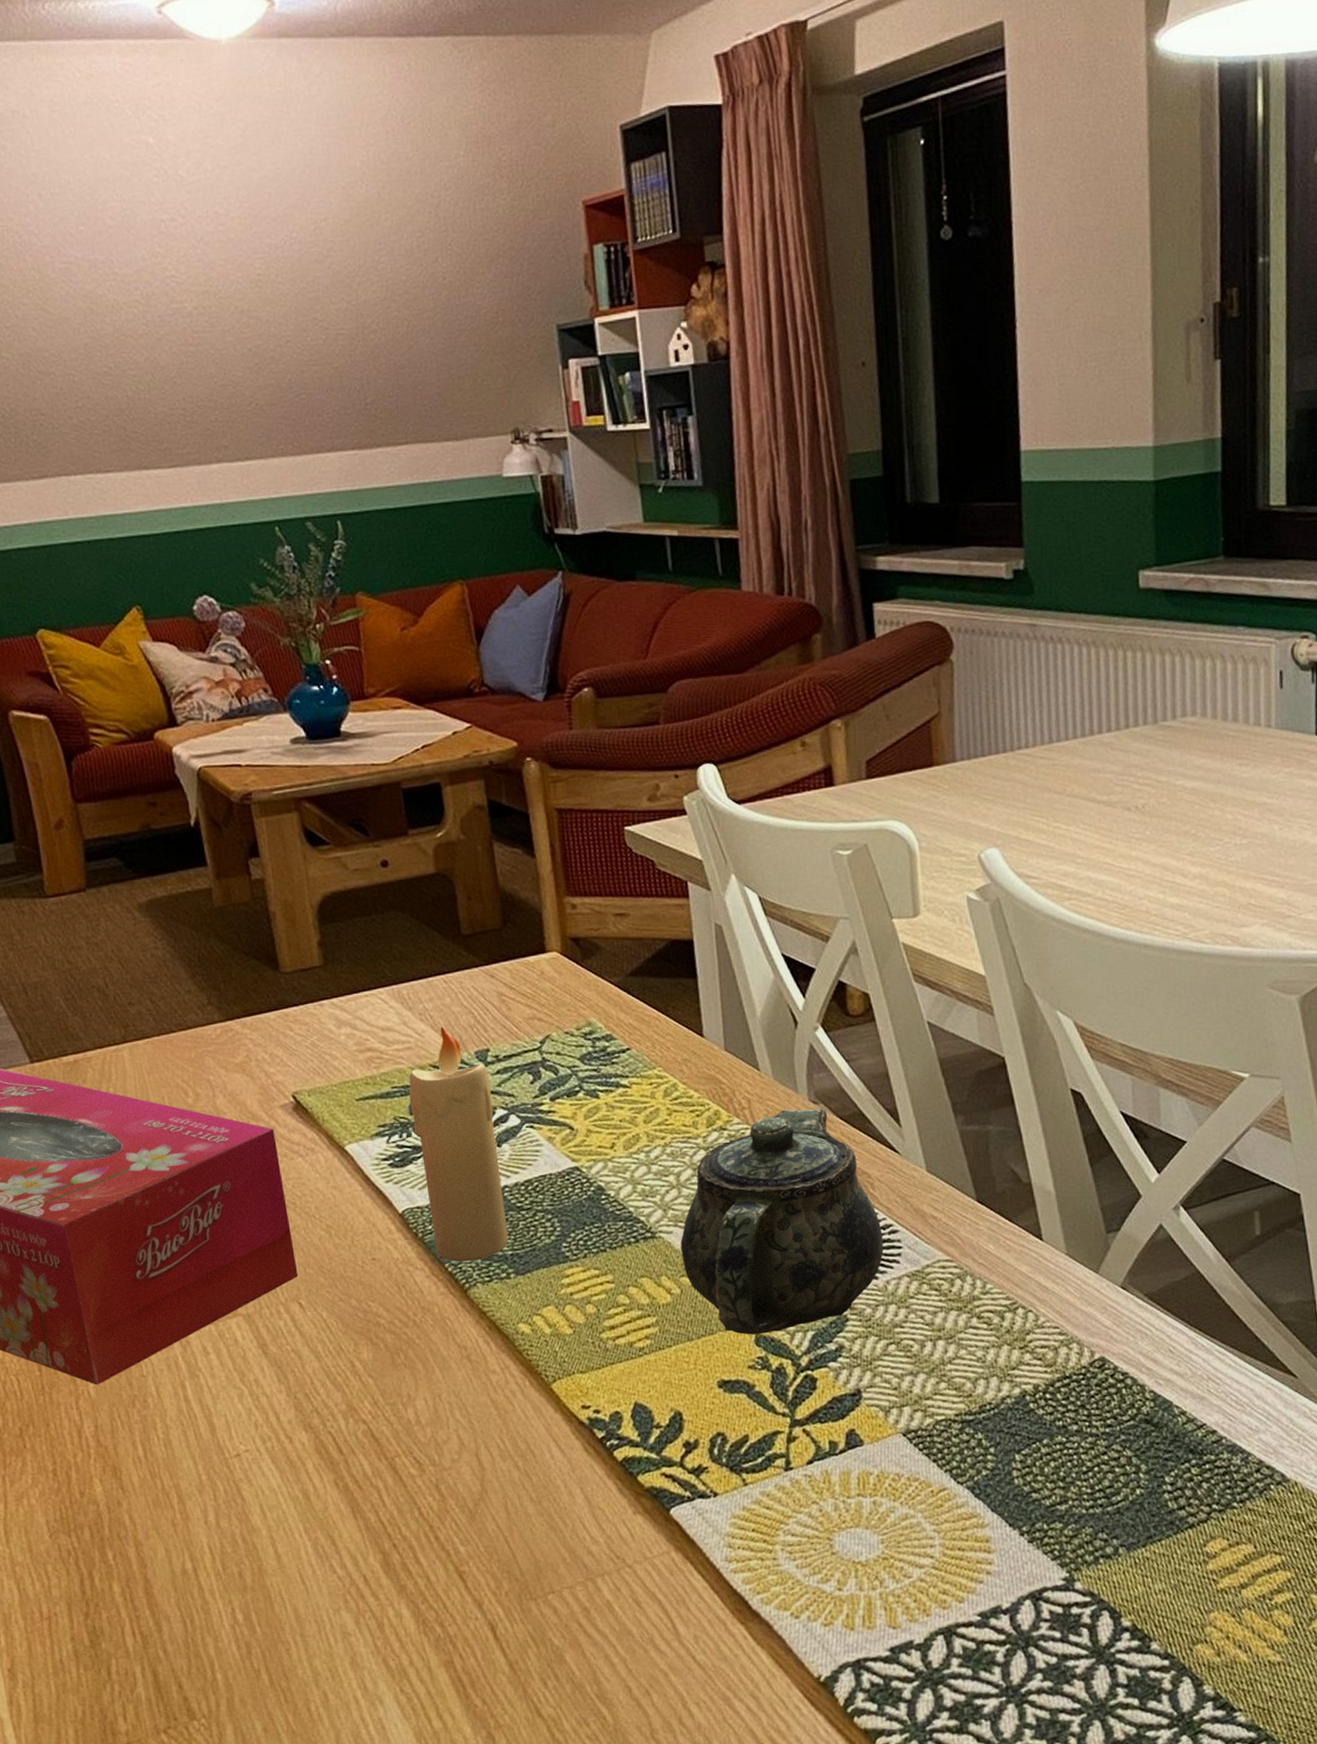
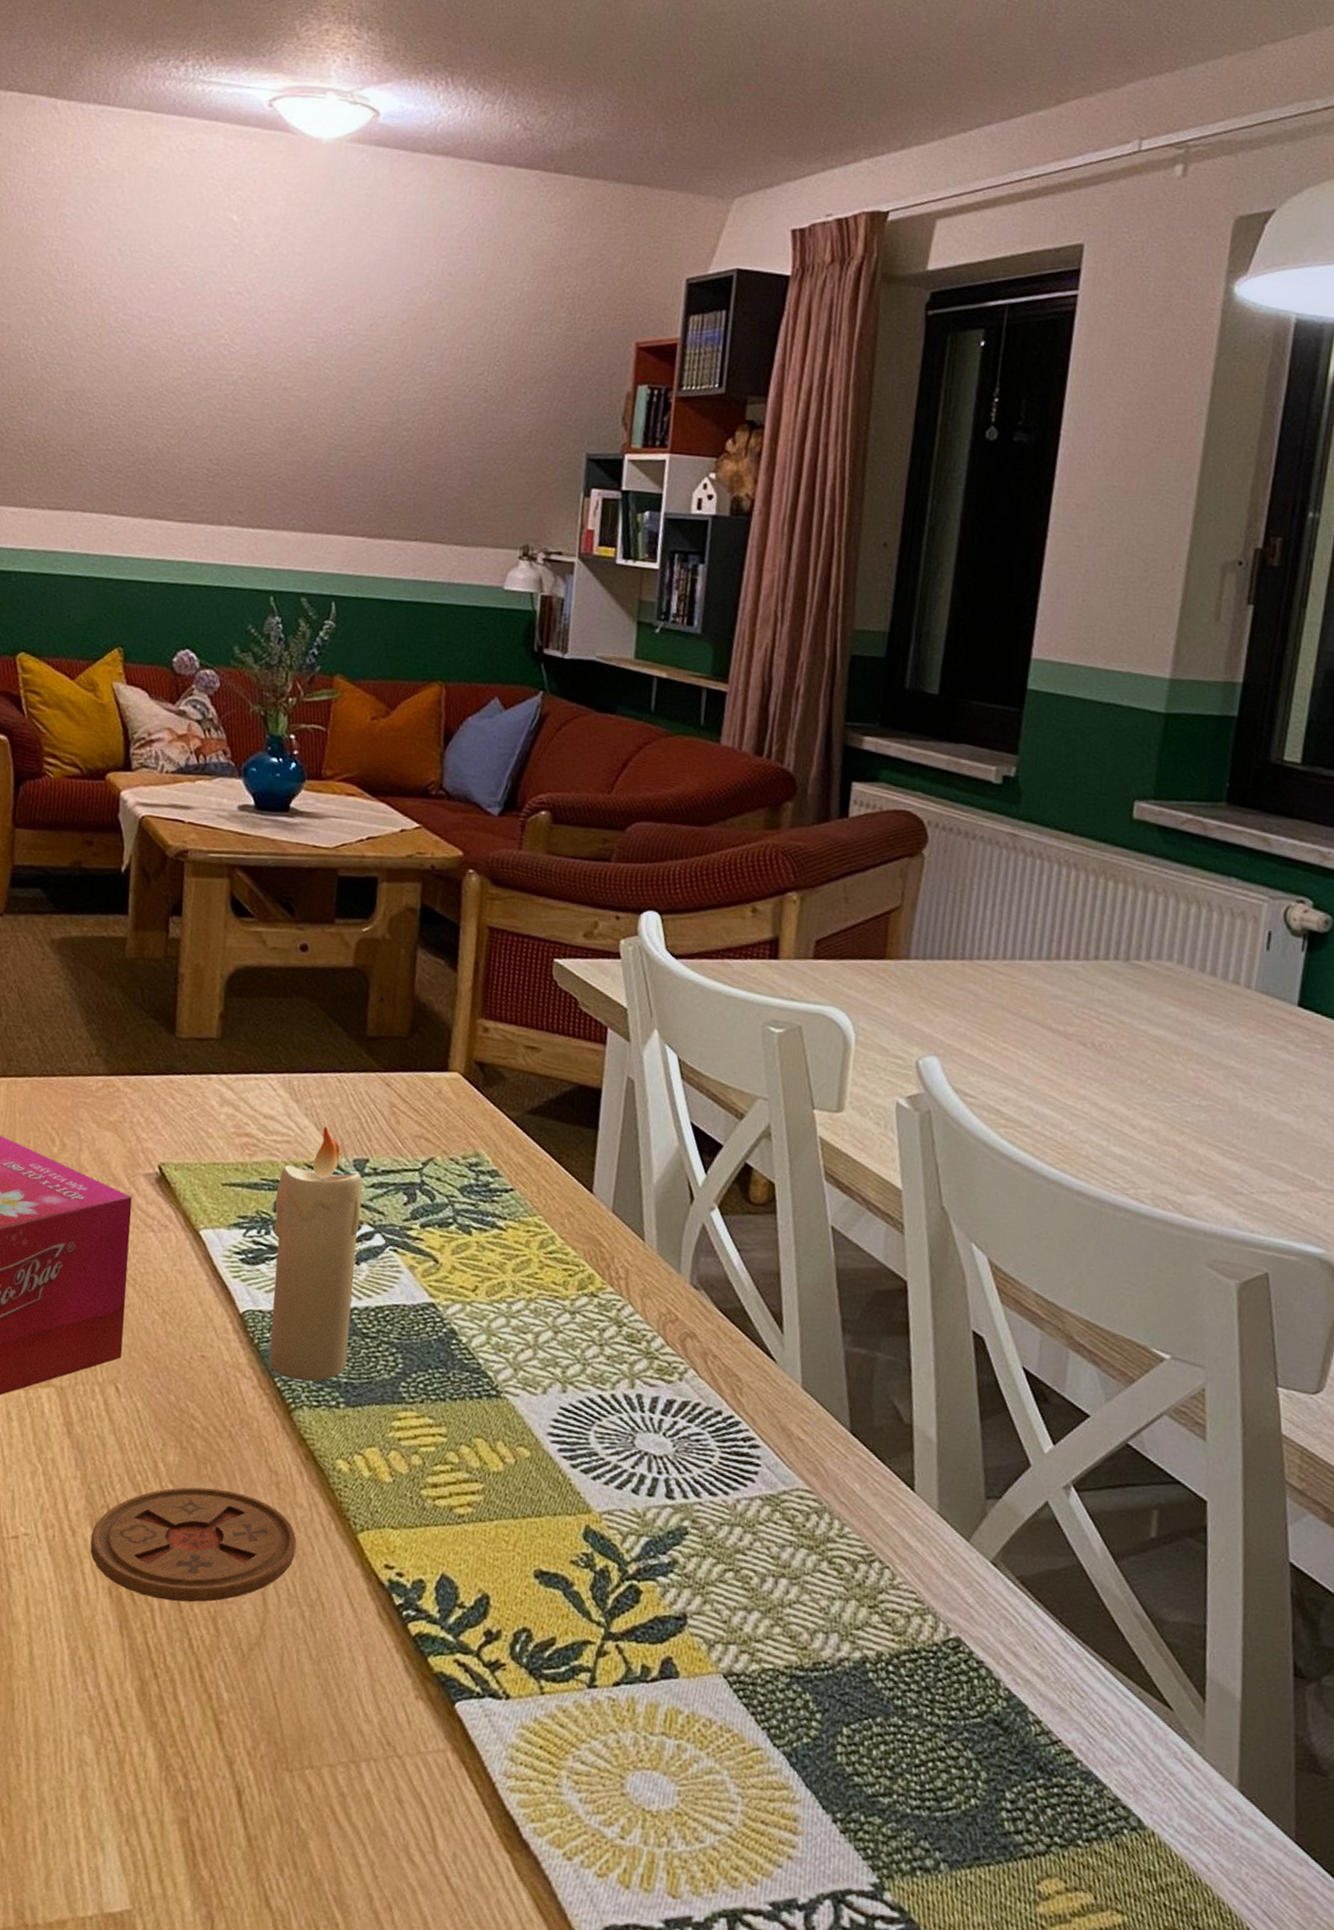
coaster: none [307,1372,498,1481] -> present [90,1487,297,1603]
teapot: present [680,1108,884,1335] -> none [523,1288,743,1530]

